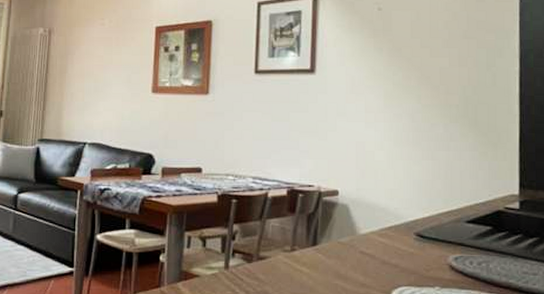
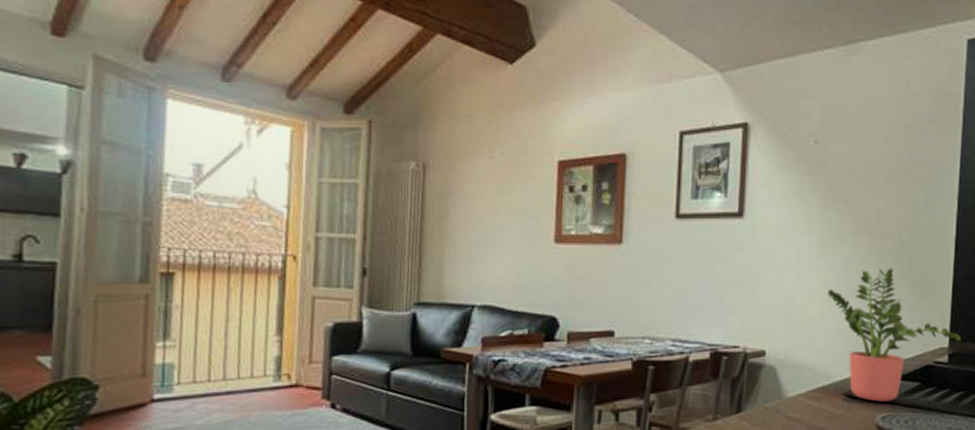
potted plant: none [396,120,532,244] -> present [828,268,962,403]

